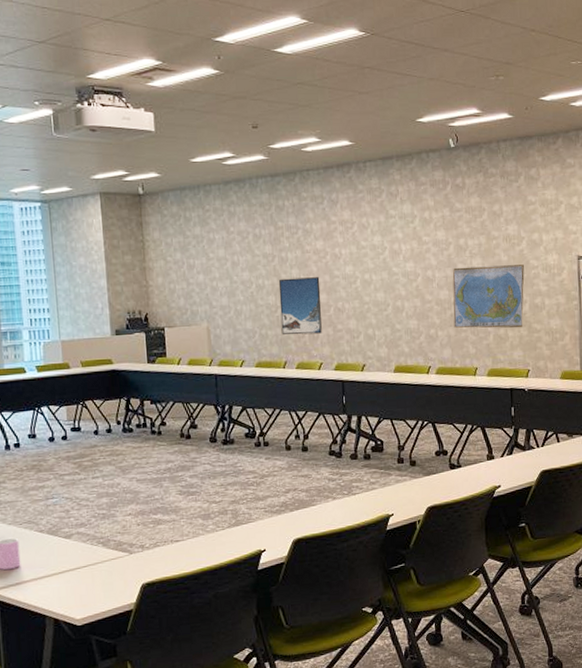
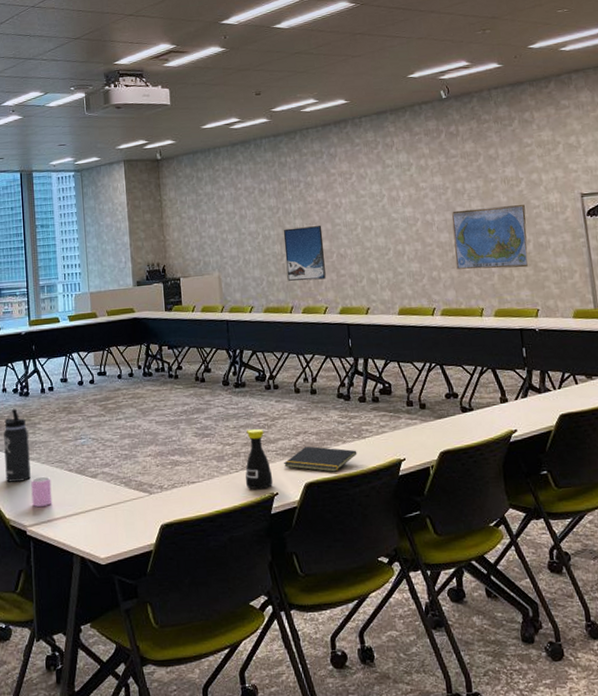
bottle: none [232,486,261,547] -> present [245,429,274,490]
notepad: none [272,503,347,528] -> present [284,446,357,472]

